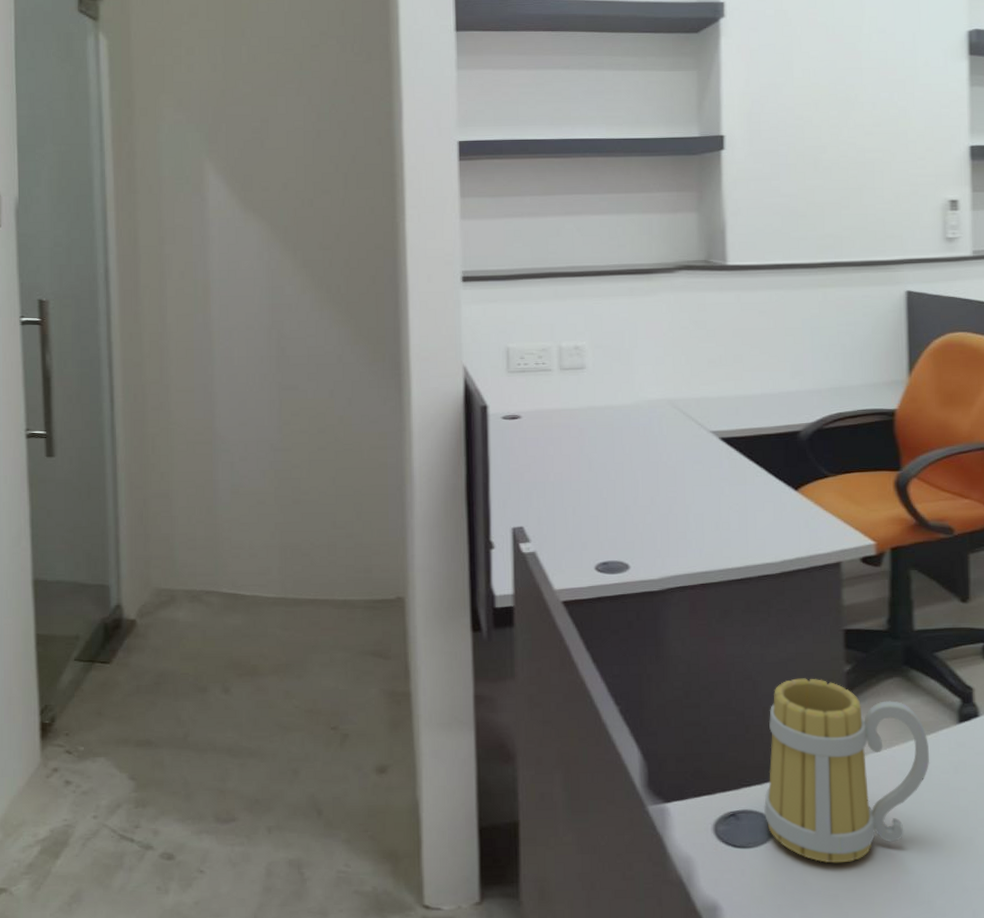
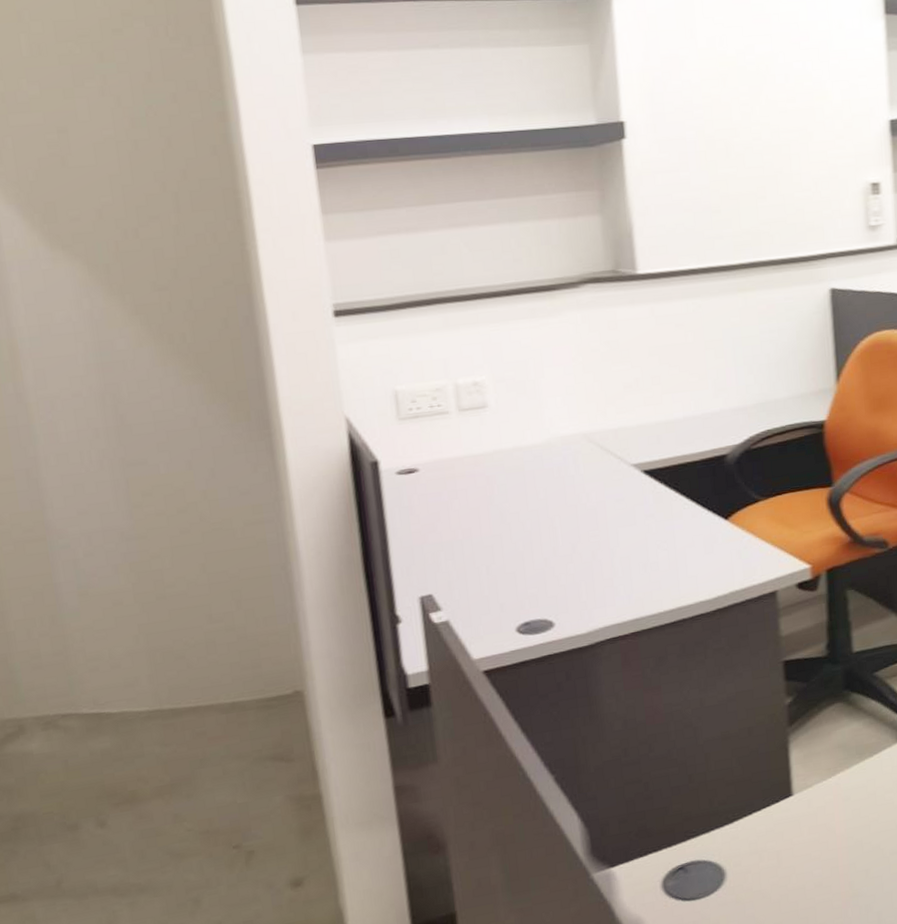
mug: present [764,678,930,863] -> none [712,715,874,901]

